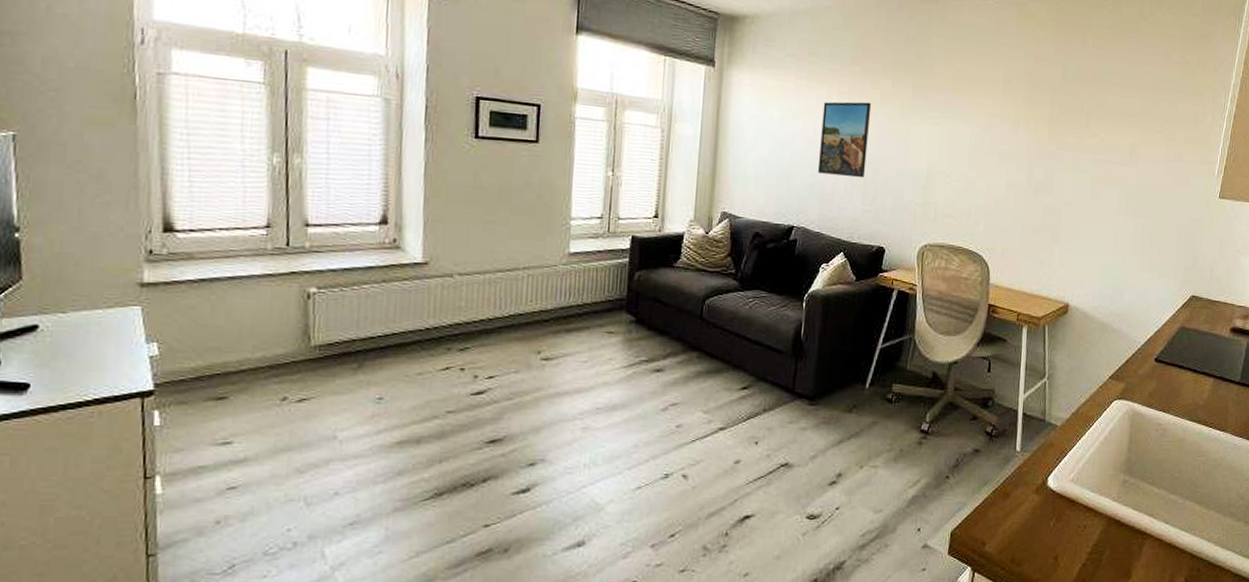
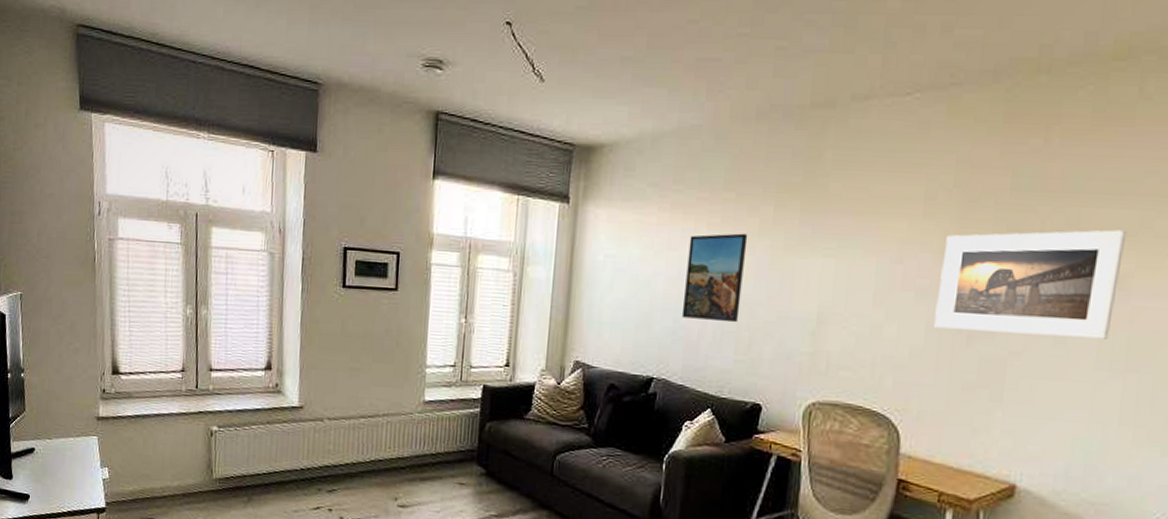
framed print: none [1012,111,1135,193] -> present [934,229,1127,339]

